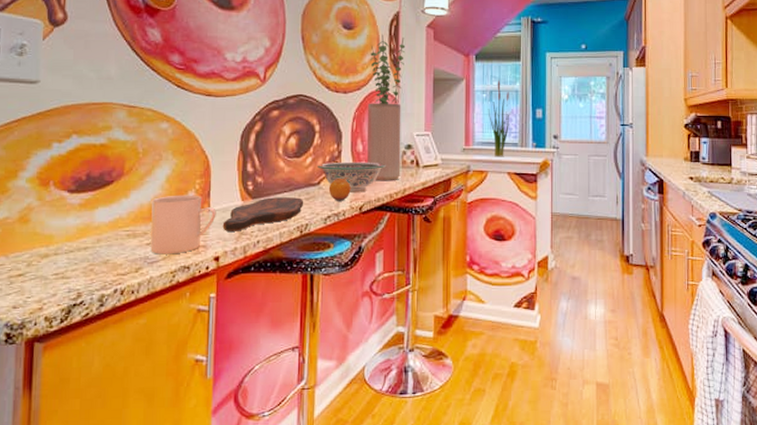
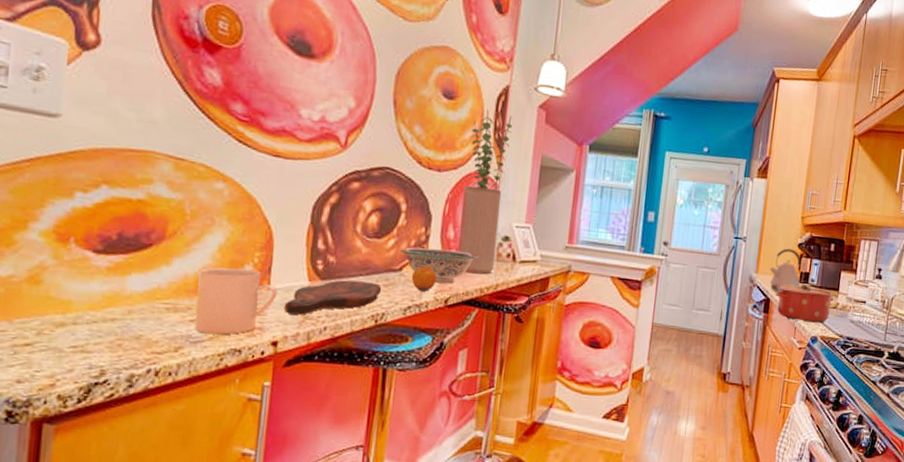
plant: present [487,79,513,157] -> none [596,174,624,260]
kettle: none [659,130,692,173] -> present [769,248,802,292]
casserole: none [668,162,728,199] -> present [775,283,835,323]

